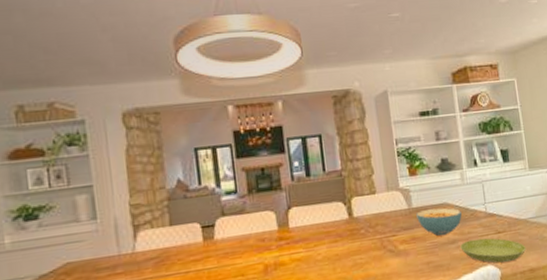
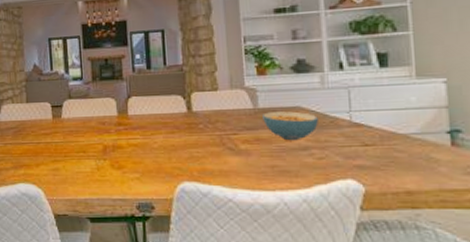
saucer: present [460,238,526,263] -> none [313,149,403,178]

